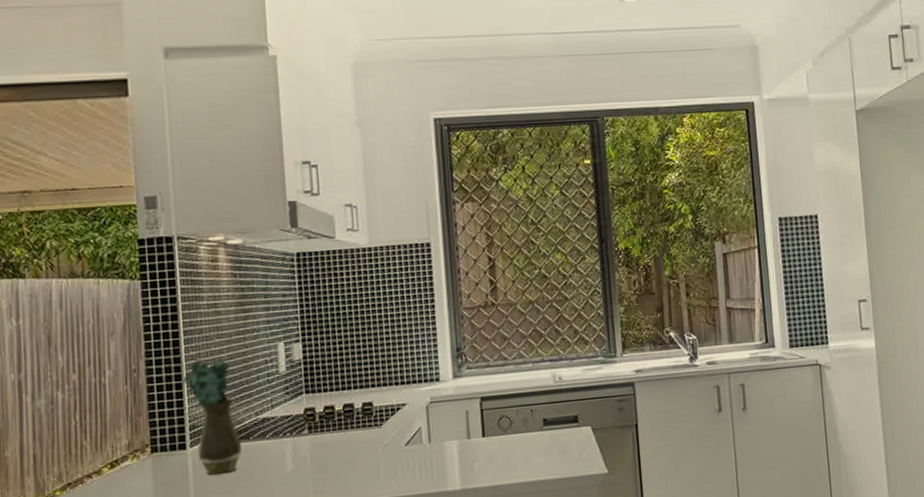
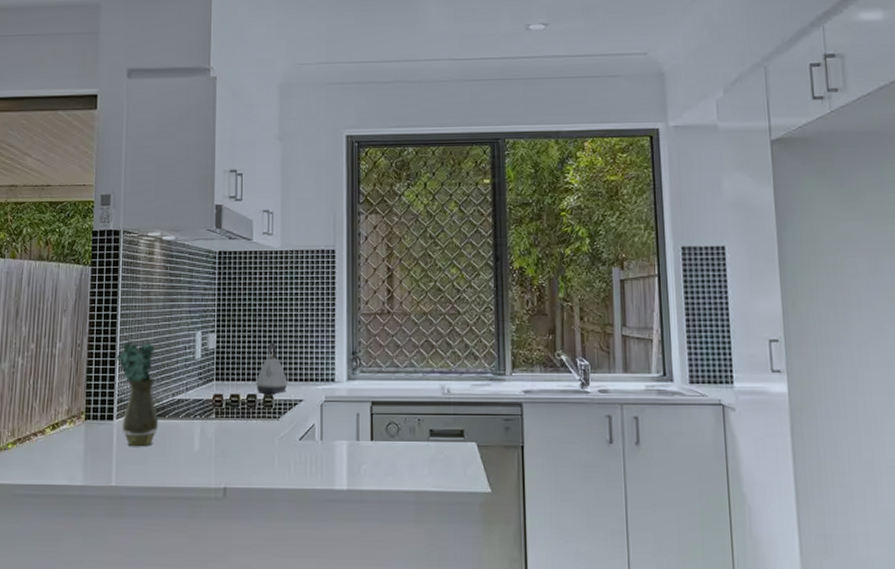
kettle: none [352,346,388,403] -> present [256,342,287,395]

